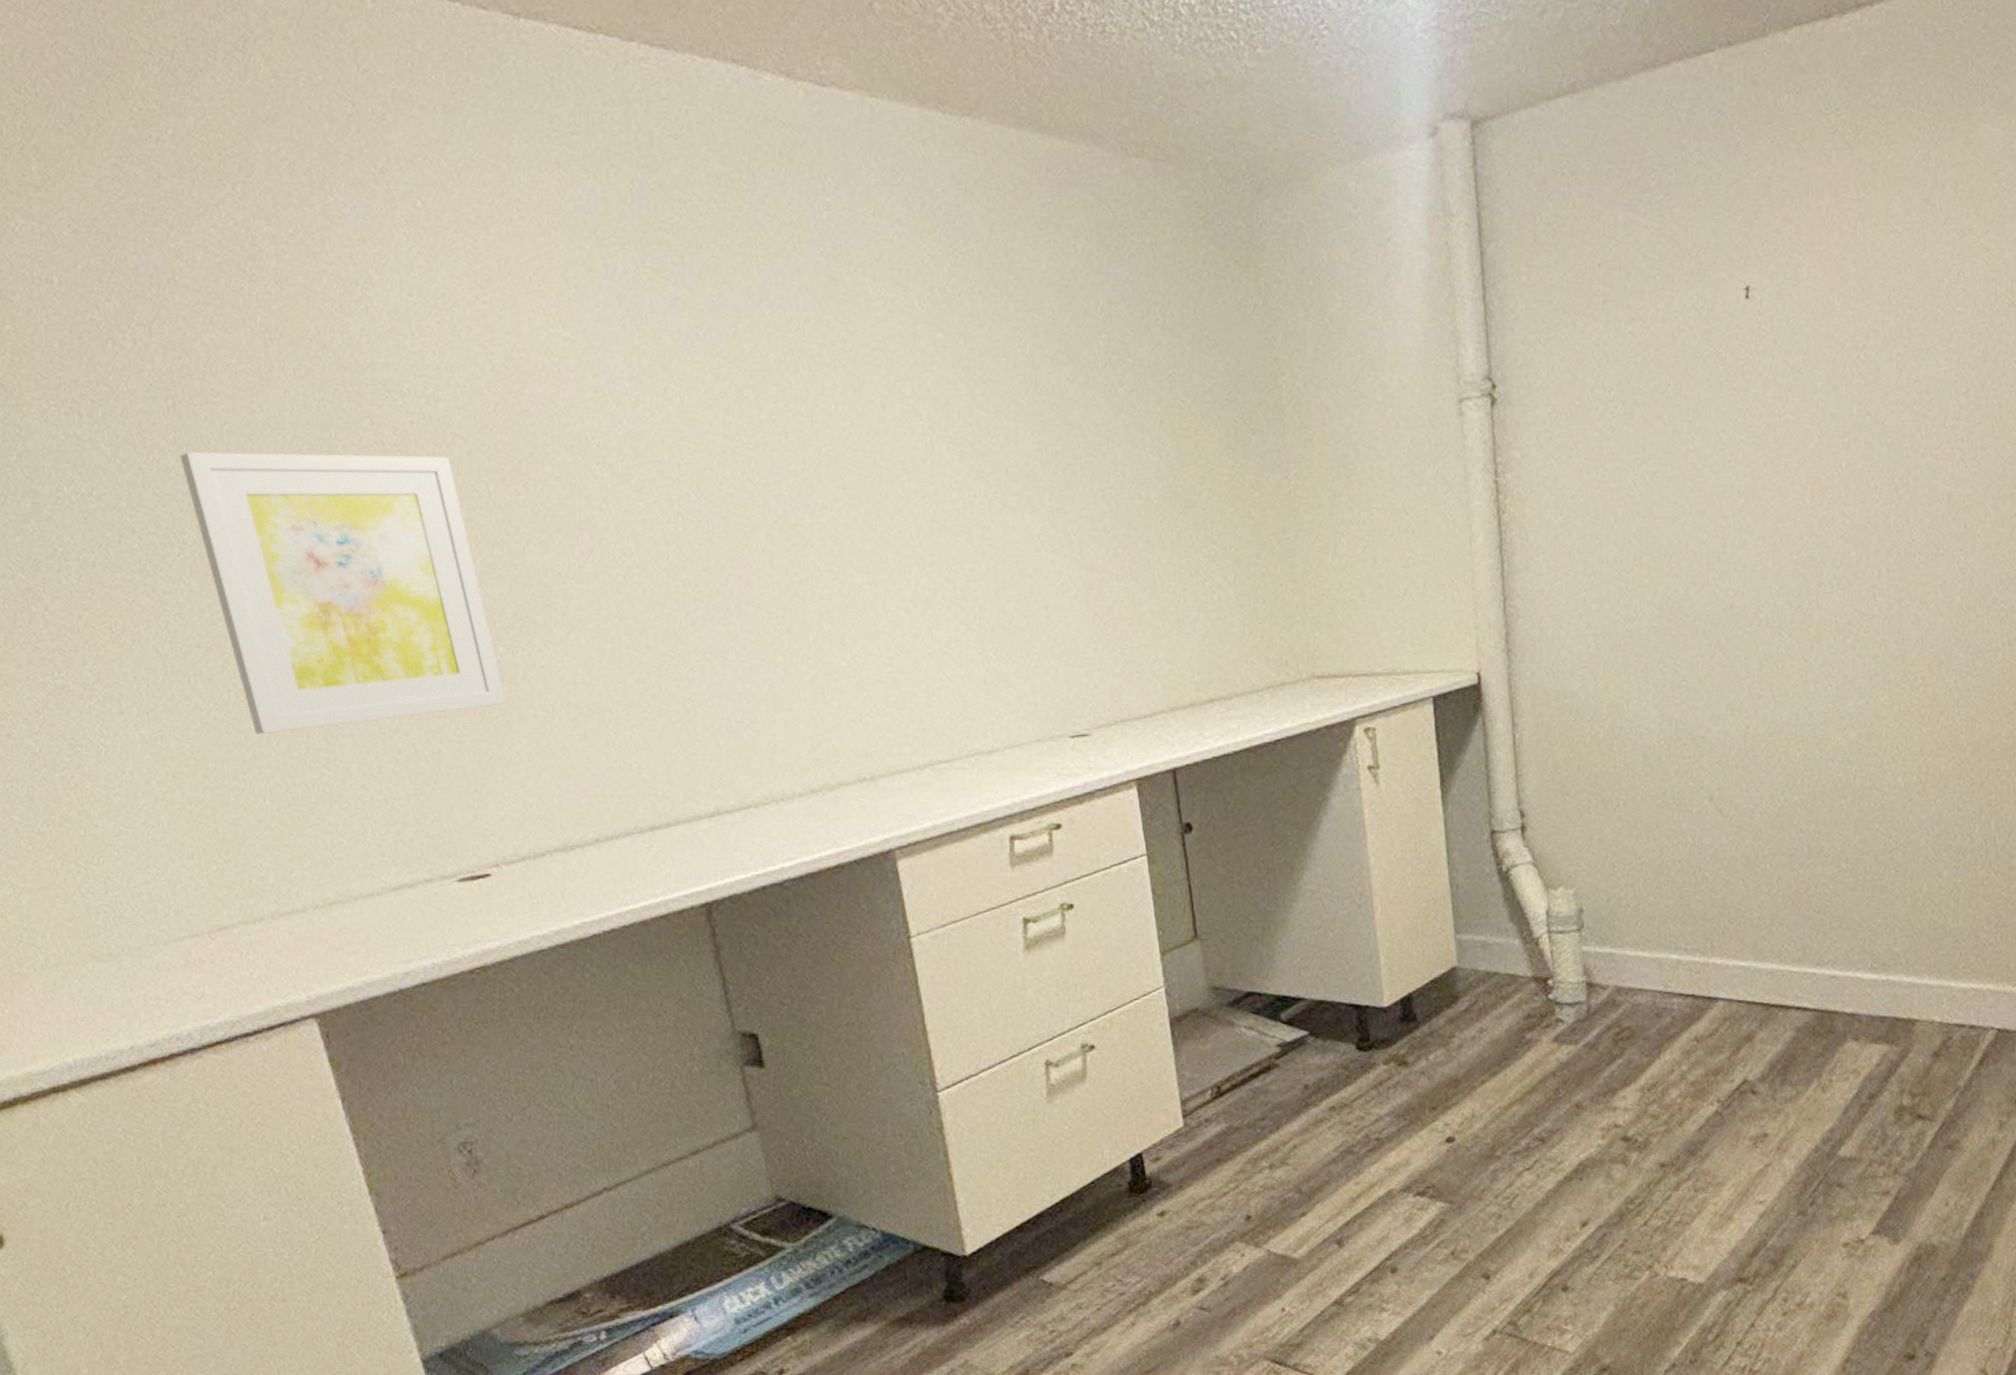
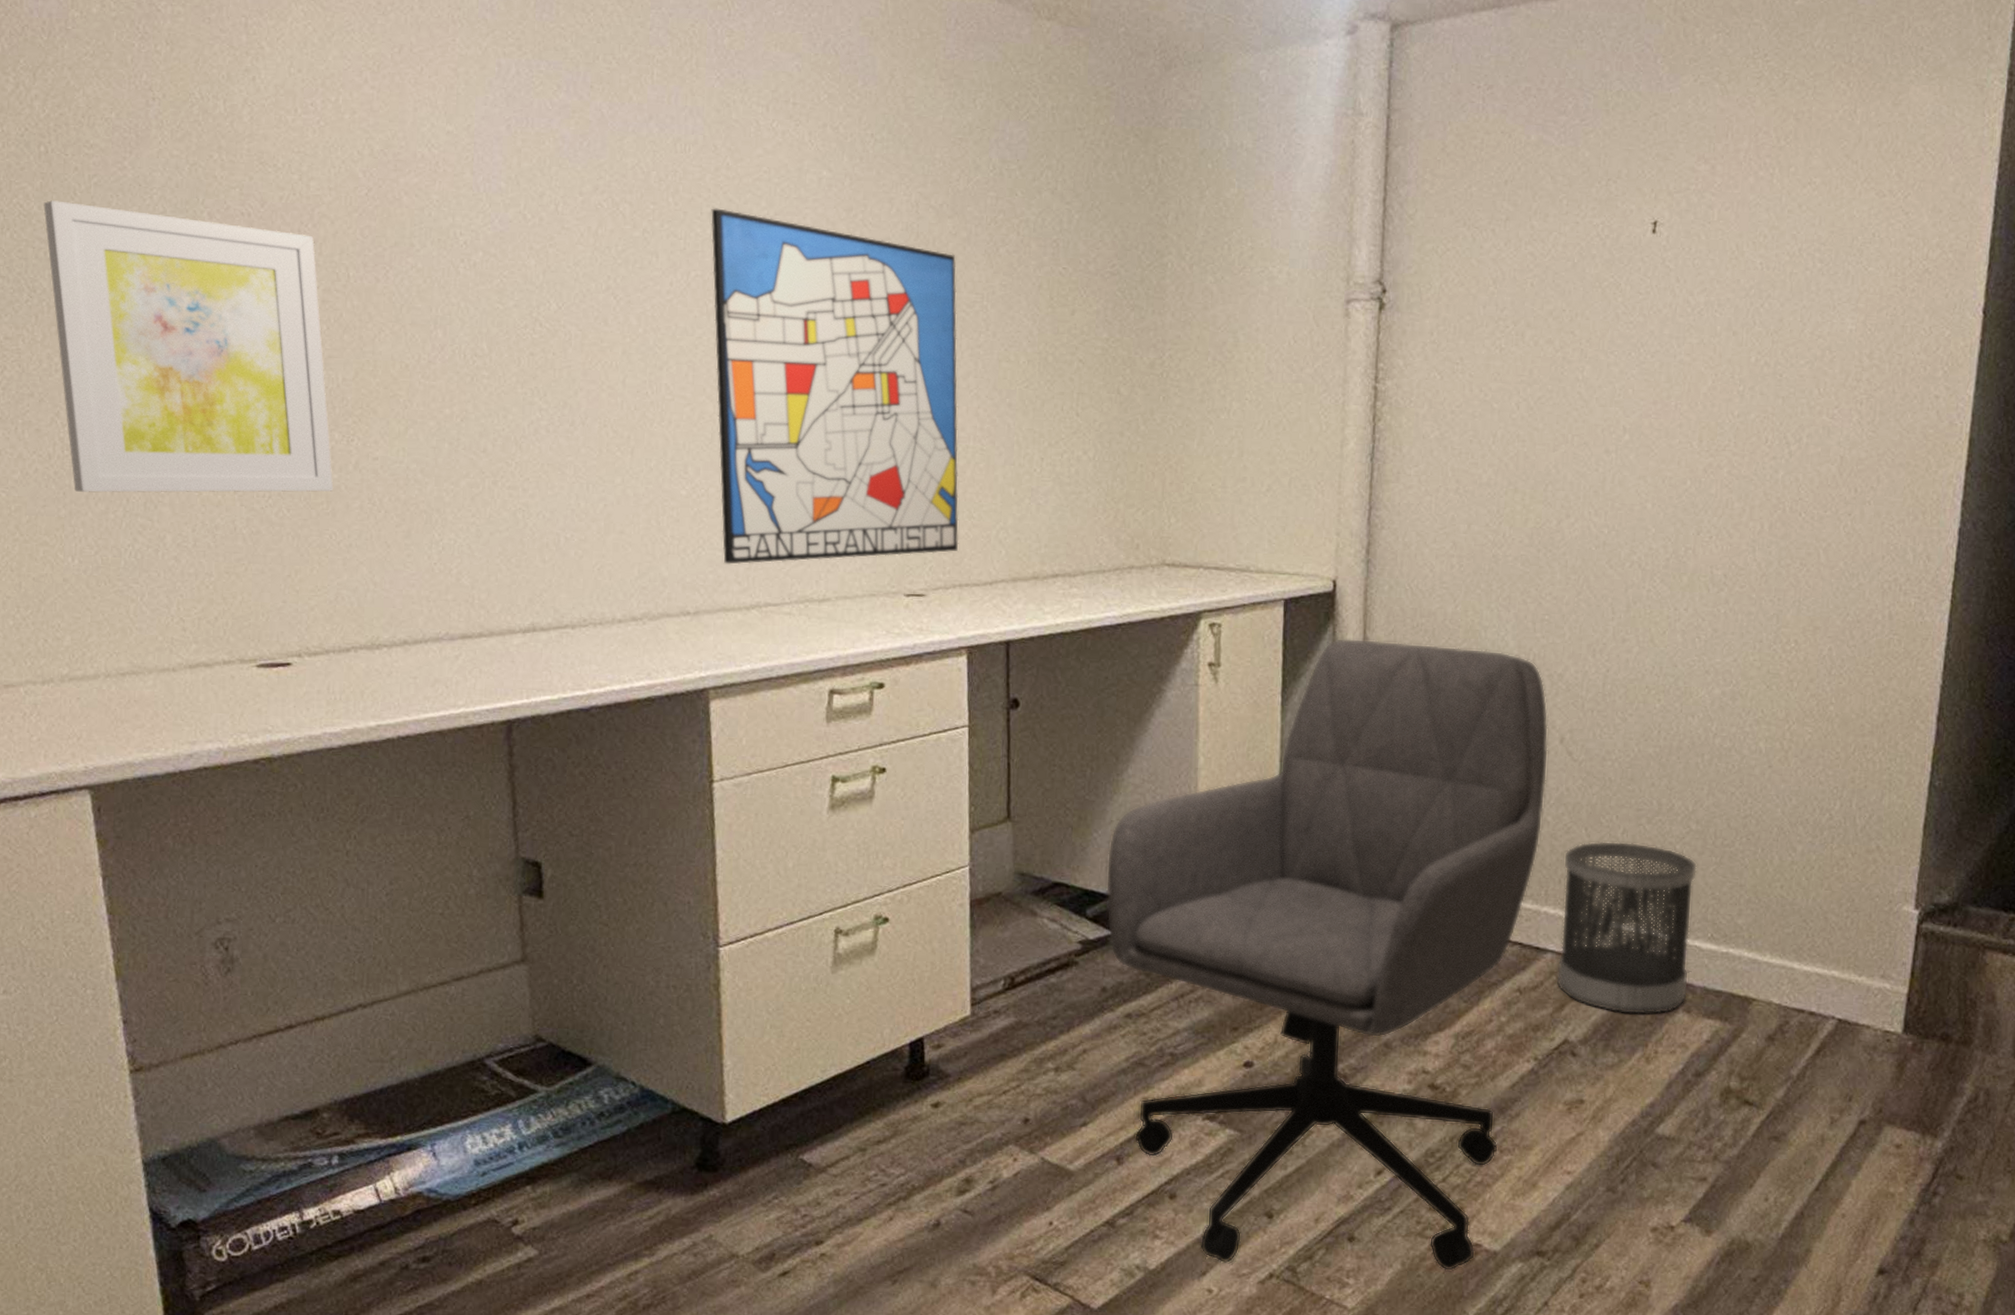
wall art: none [833,382,1115,728] -> present [711,208,959,564]
office chair: none [1294,721,1702,1326] -> present [1105,637,1549,1271]
wastebasket: none [1726,887,1854,1049] -> present [1556,841,1697,1015]

